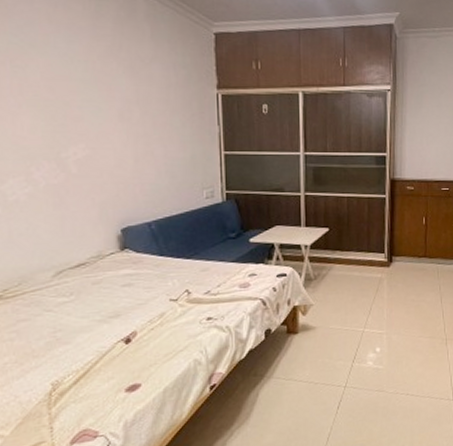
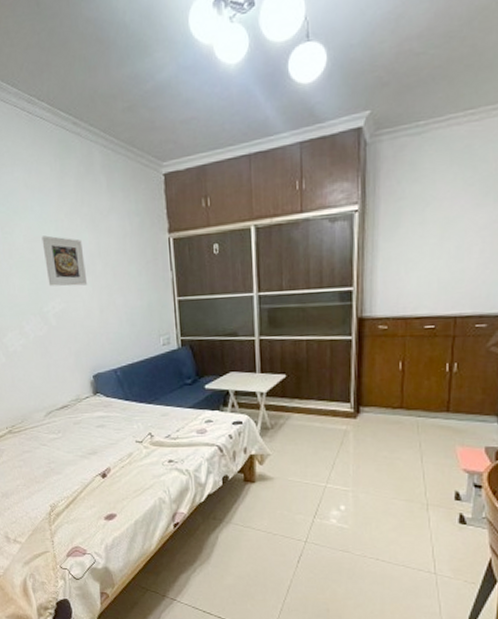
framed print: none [65,75,121,132] -> present [41,235,88,287]

